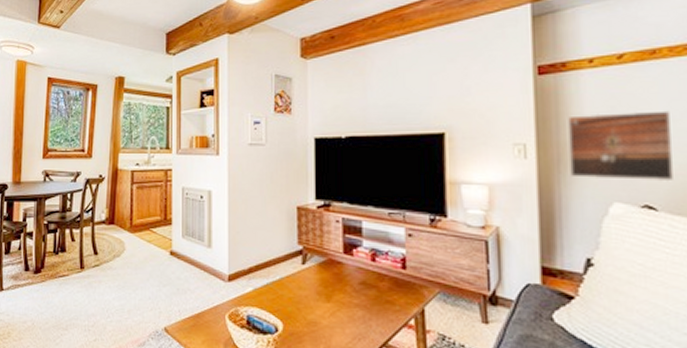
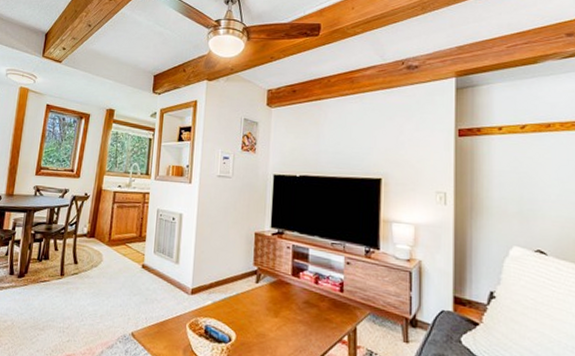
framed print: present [568,110,675,182] -> none [480,172,561,232]

